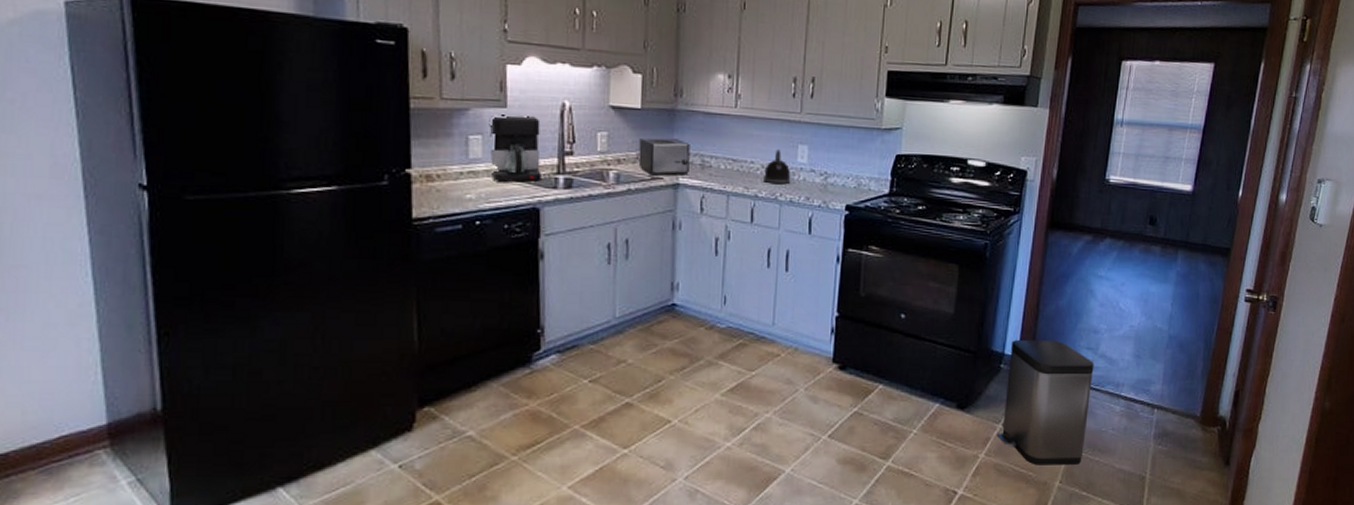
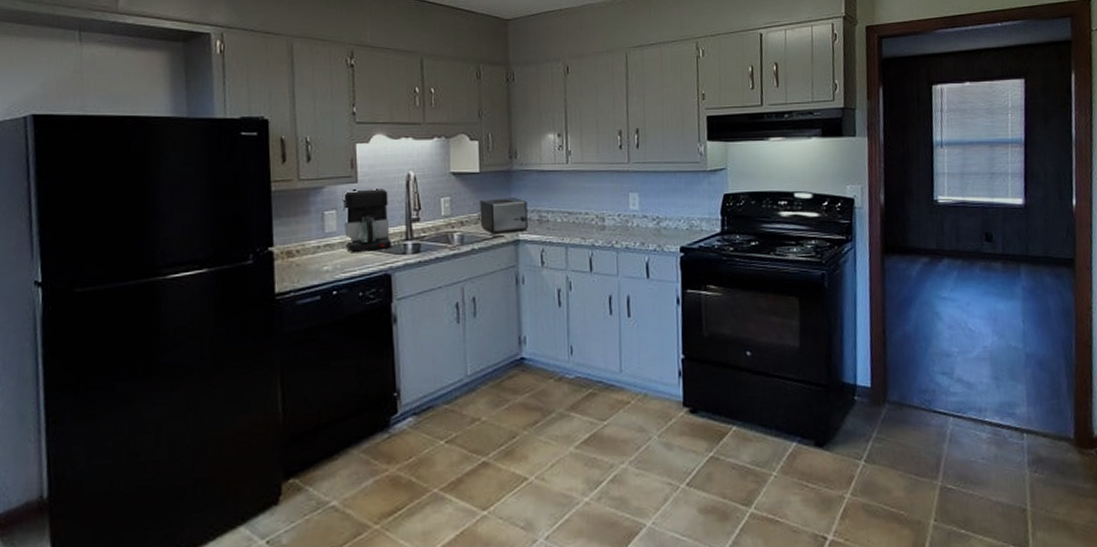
kettle: present [764,149,791,185] -> none [599,199,625,233]
pedal bin: present [997,340,1094,465] -> none [860,367,955,503]

